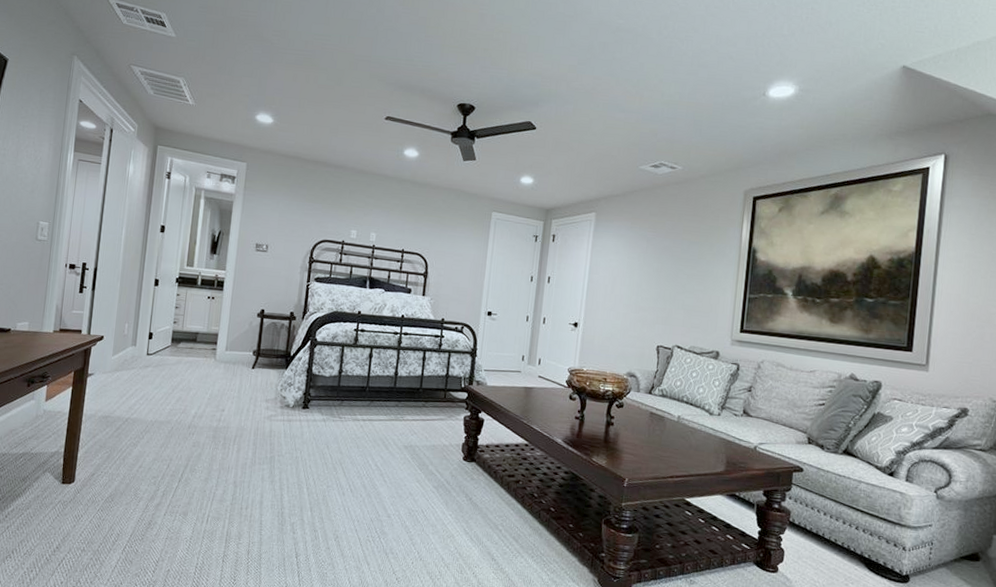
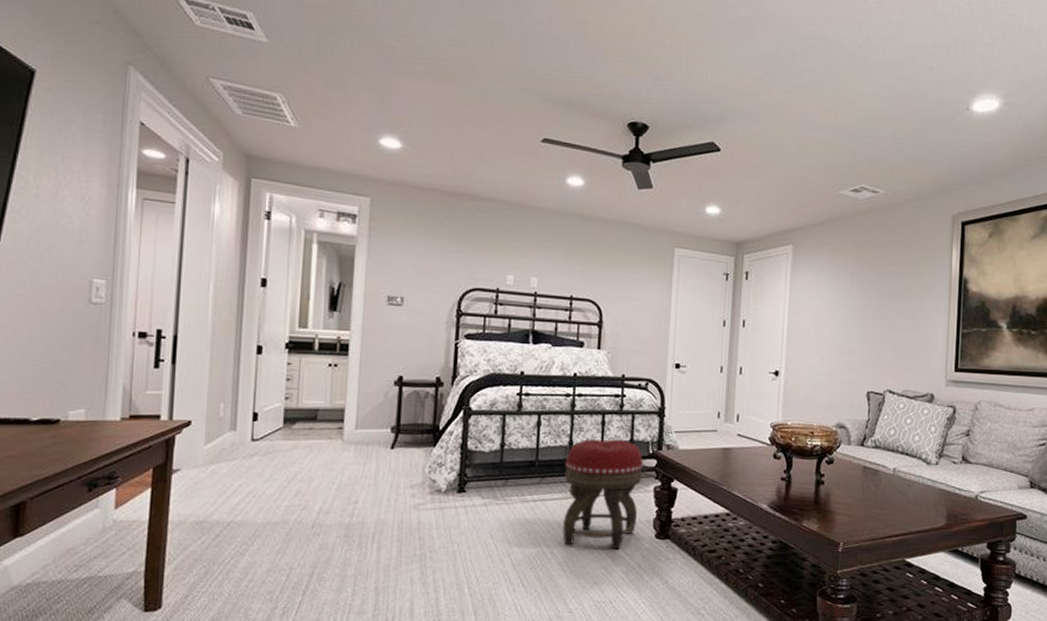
footstool: none [385,371,456,468] -> present [563,439,643,550]

